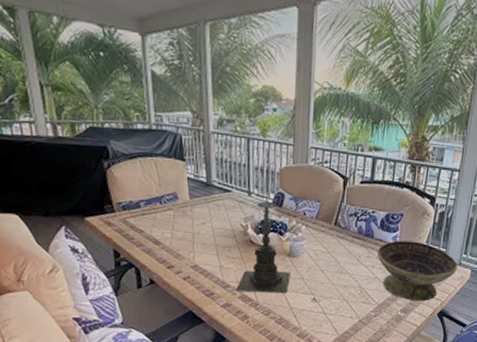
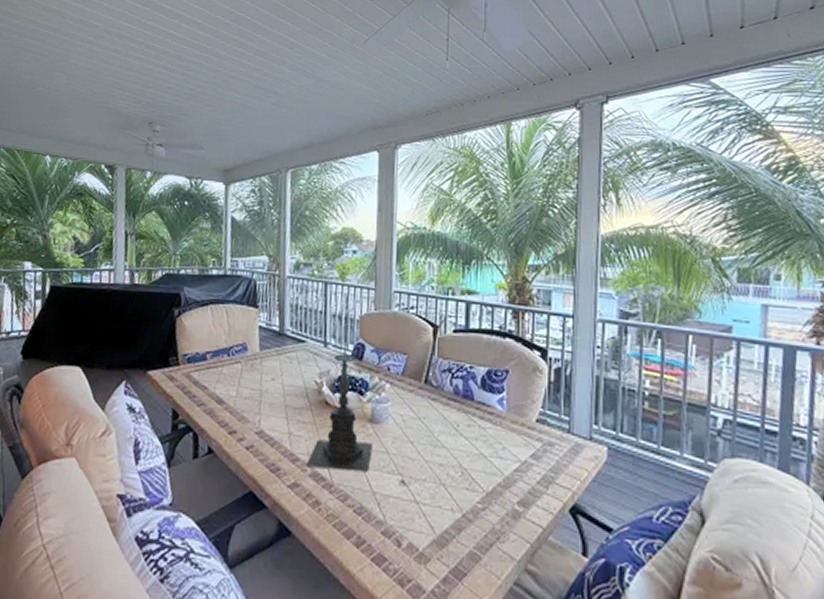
decorative bowl: present [376,240,458,302] -> none [479,404,588,491]

